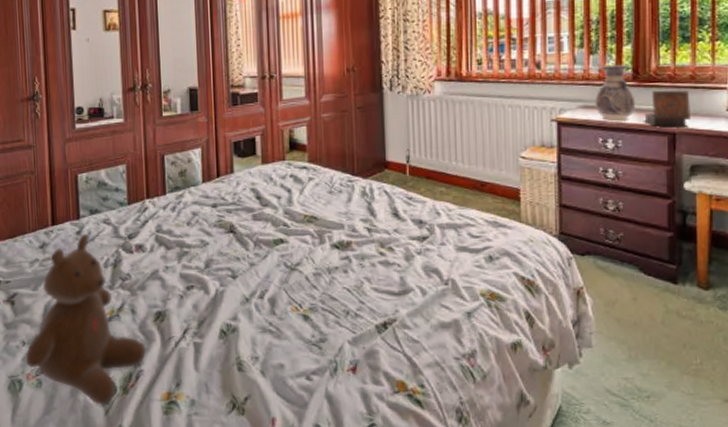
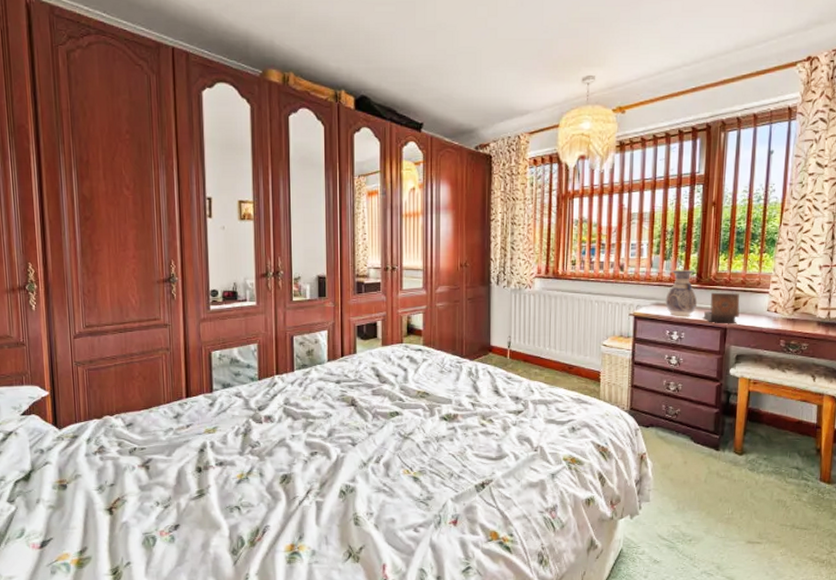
stuffed bear: present [25,233,147,405] -> none [159,405,273,557]

